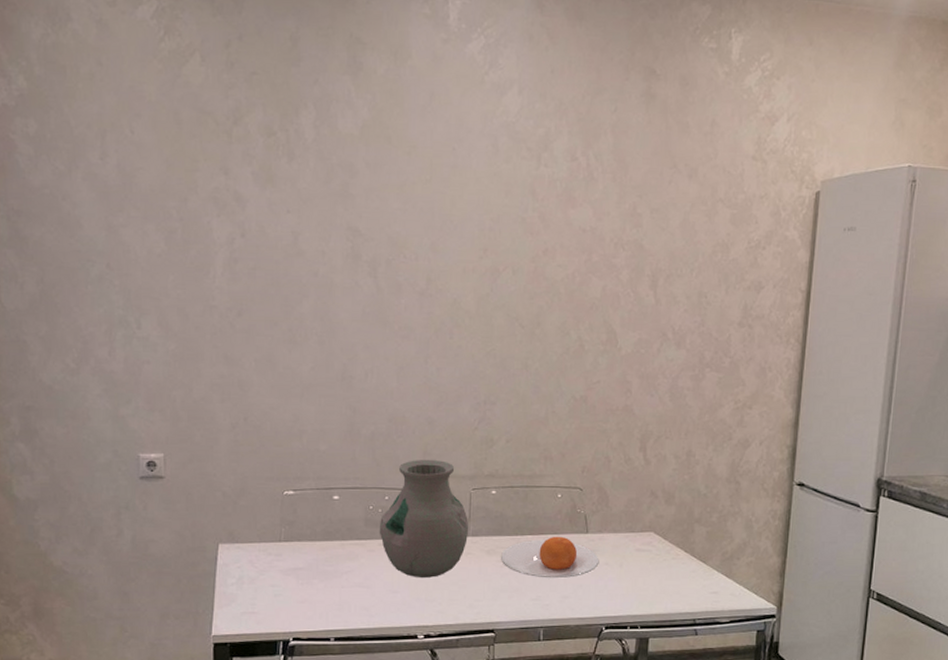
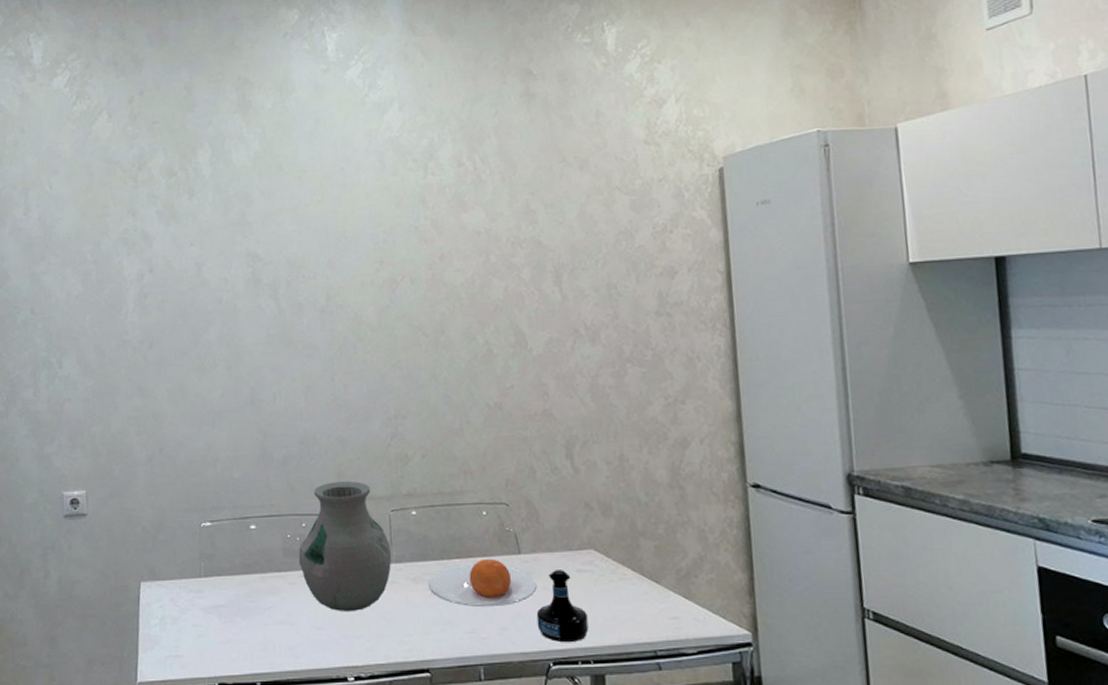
tequila bottle: none [595,548,641,611] -> present [536,570,589,643]

